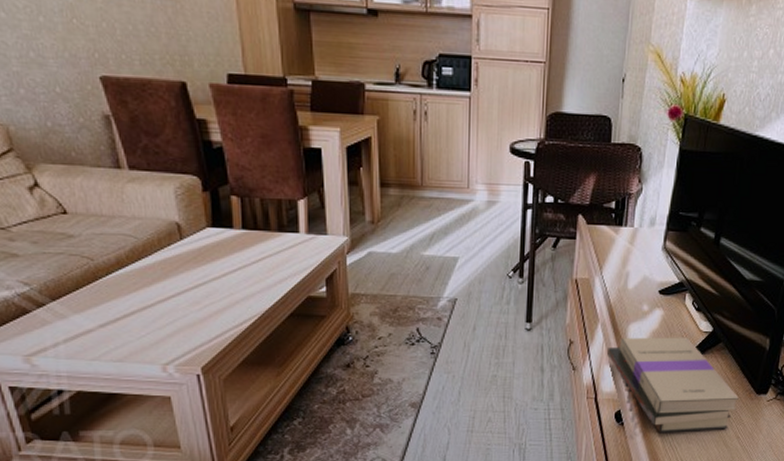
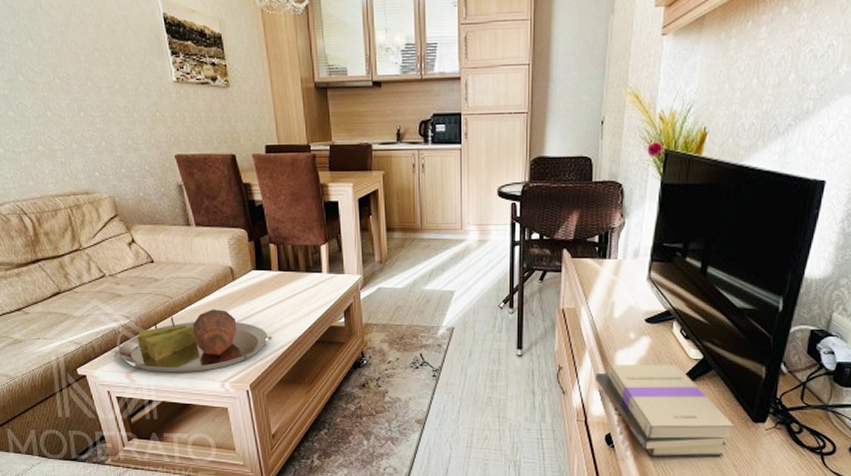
serving tray: none [9,275,234,355] -> present [116,309,273,373]

